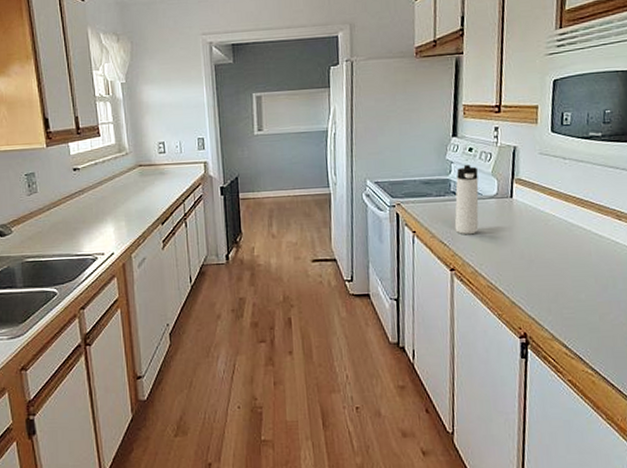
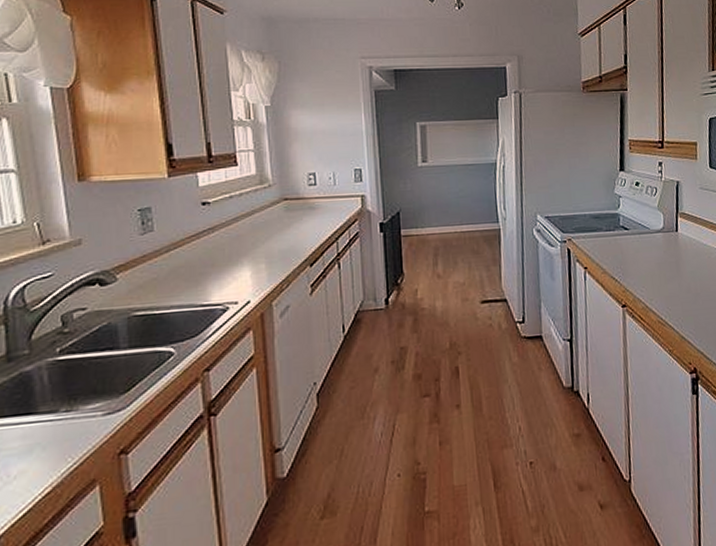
thermos bottle: present [454,165,479,235] -> none [624,199,648,270]

